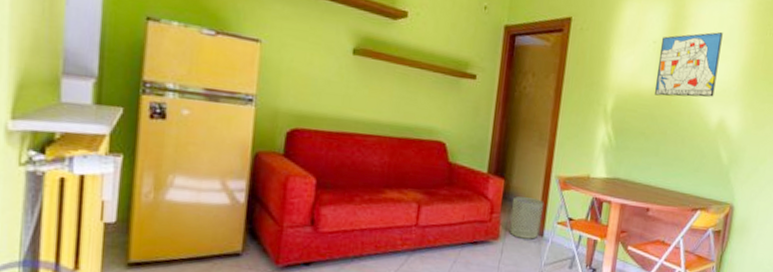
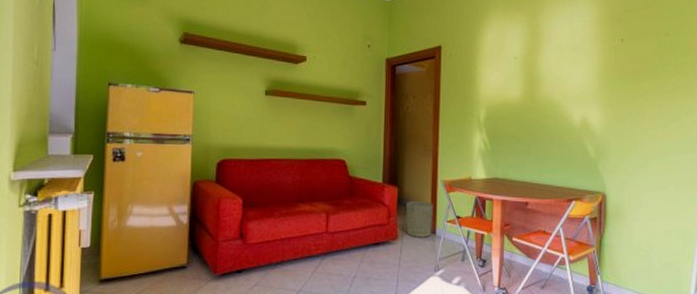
wall art: present [655,31,723,97] -> none [521,43,575,103]

